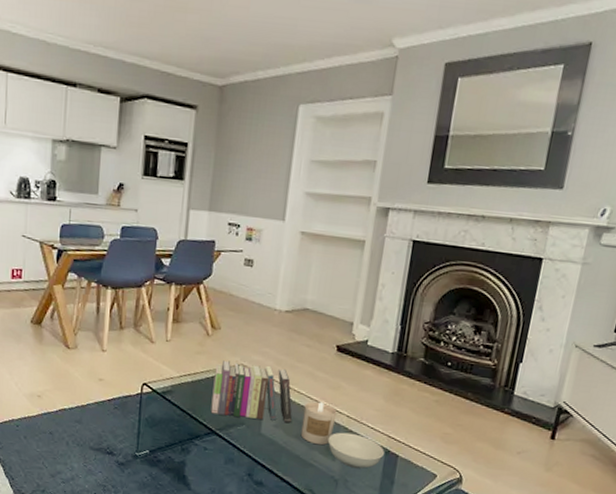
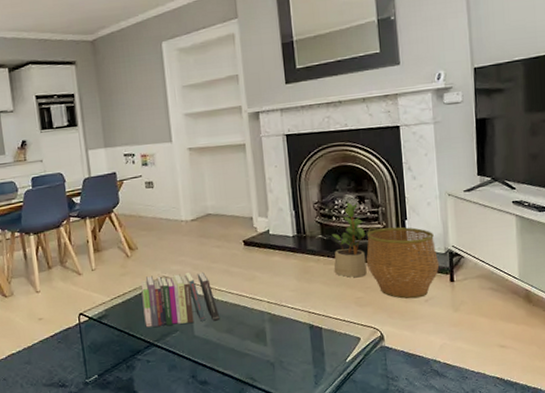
candle: present [300,401,337,446] -> none [227,294,259,335]
bowl: present [327,432,385,469] -> none [255,316,309,349]
potted plant: none [427,329,476,412] -> present [332,202,369,277]
basket: none [464,362,547,448] -> present [366,227,440,299]

